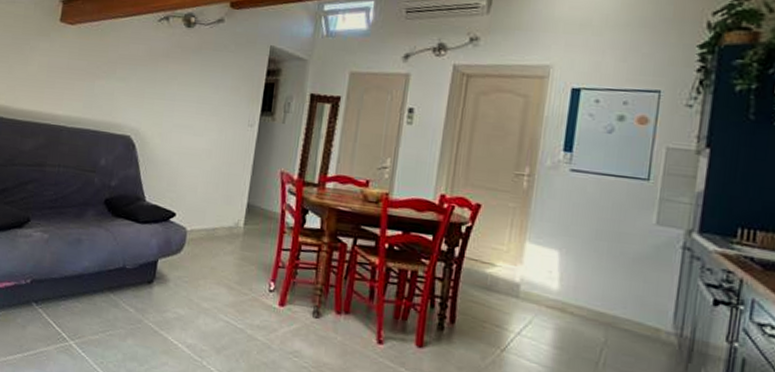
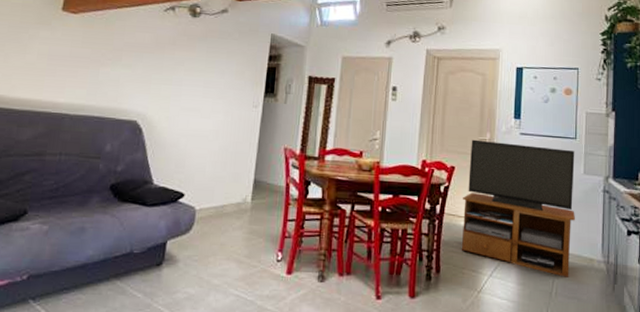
tv stand: none [483,173,646,347] -> present [461,139,575,277]

